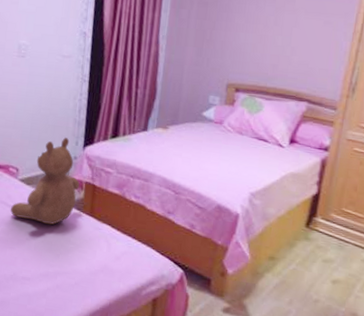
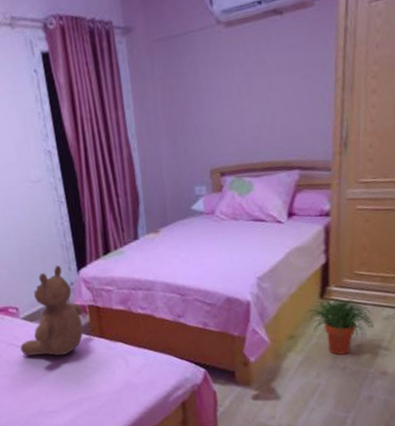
potted plant: none [291,230,352,288] -> present [308,298,374,355]

